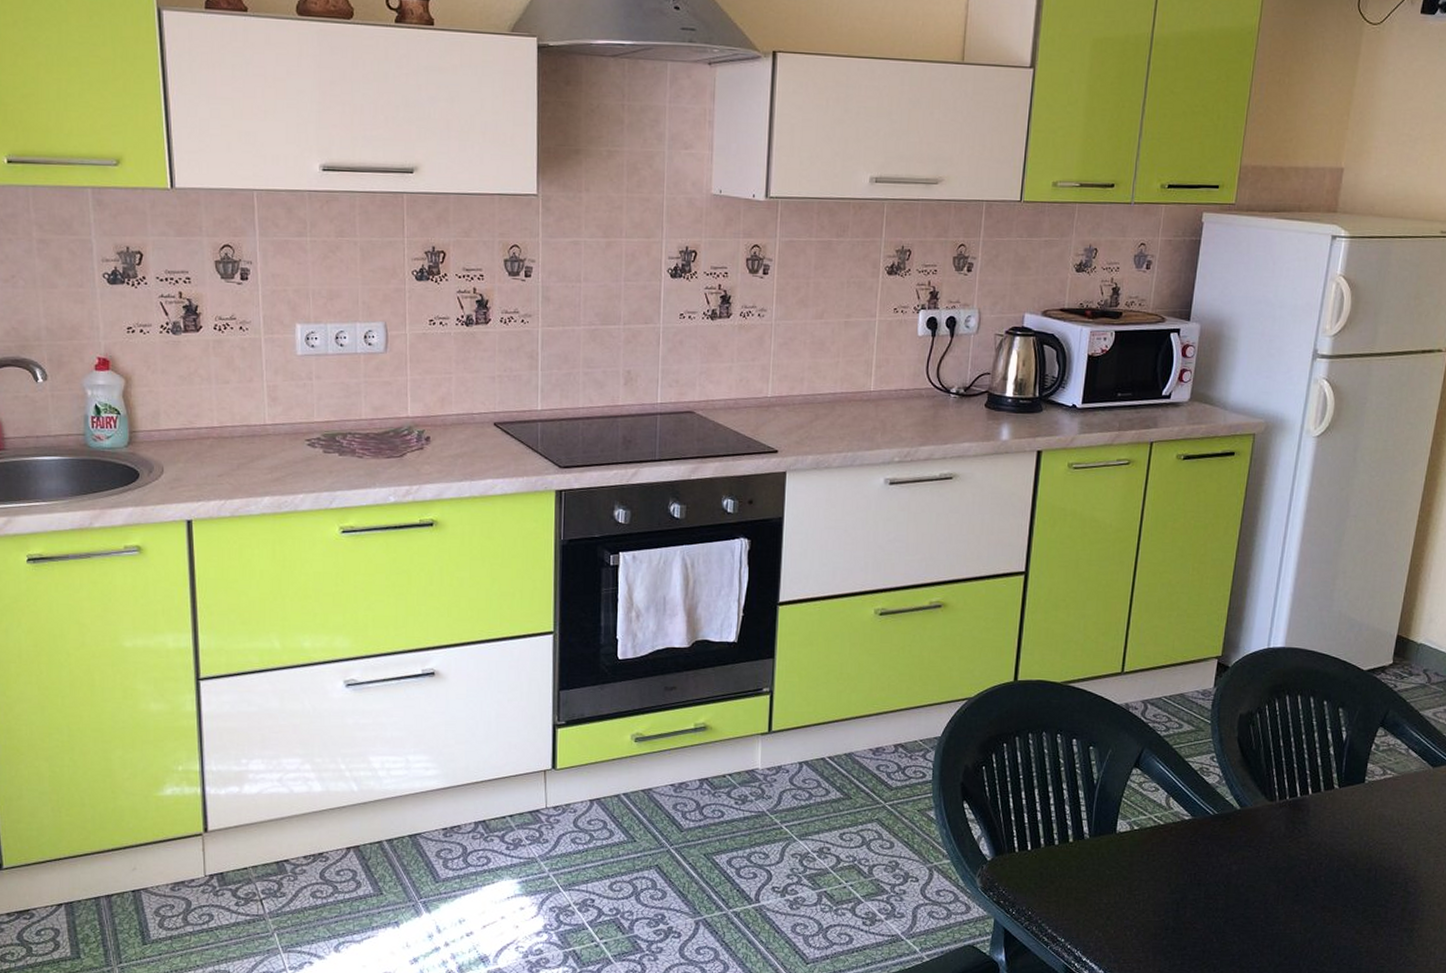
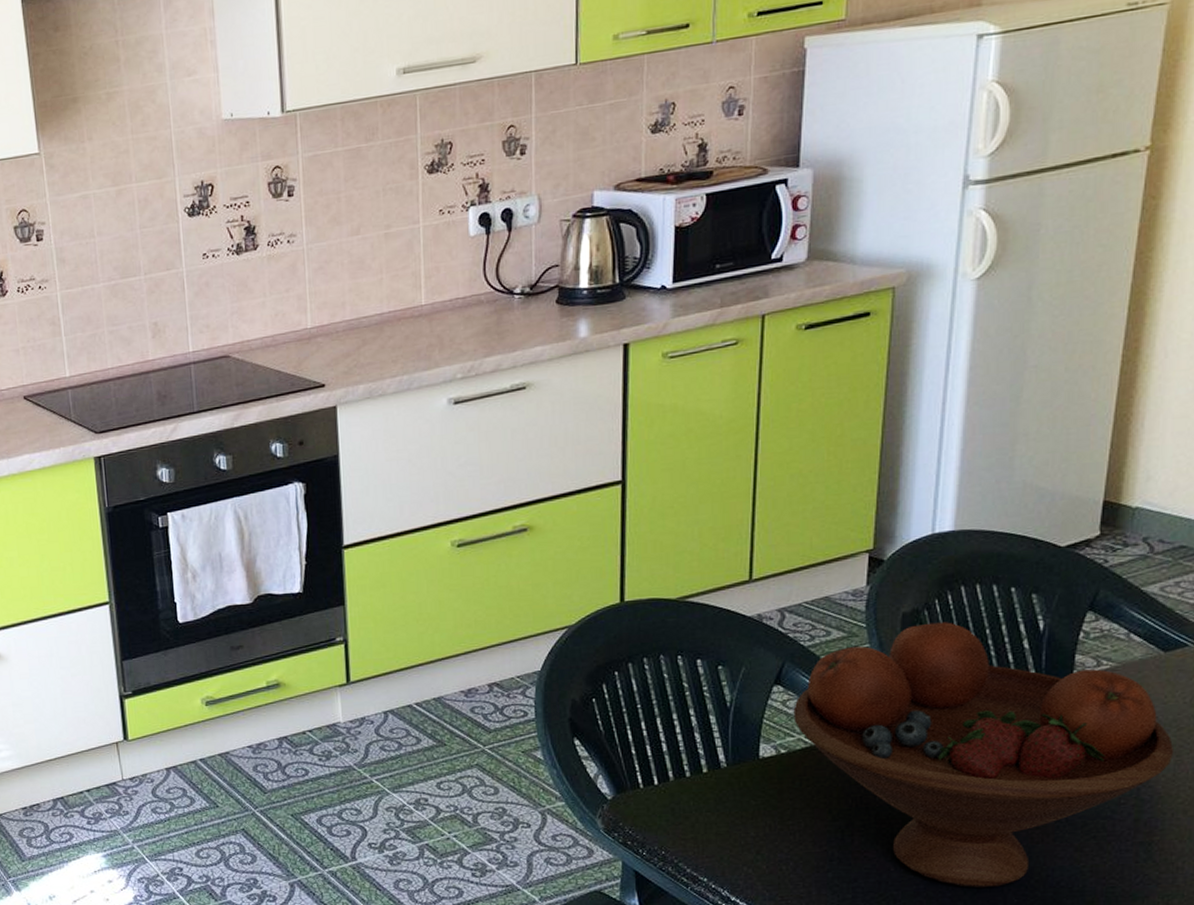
fruit bowl: none [1147,725,1435,961] -> present [793,622,1175,887]

